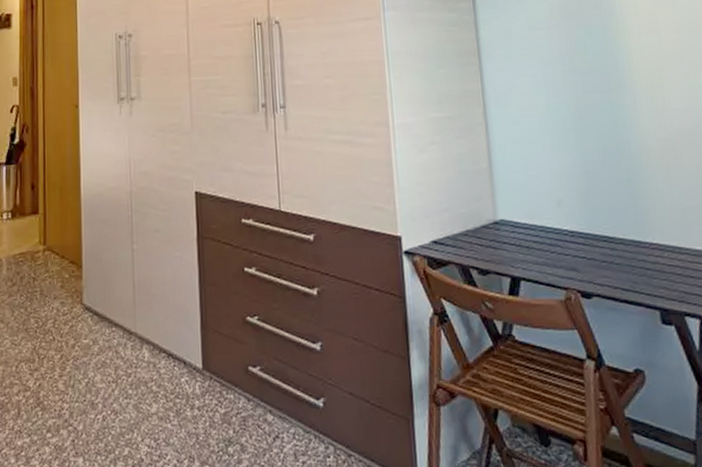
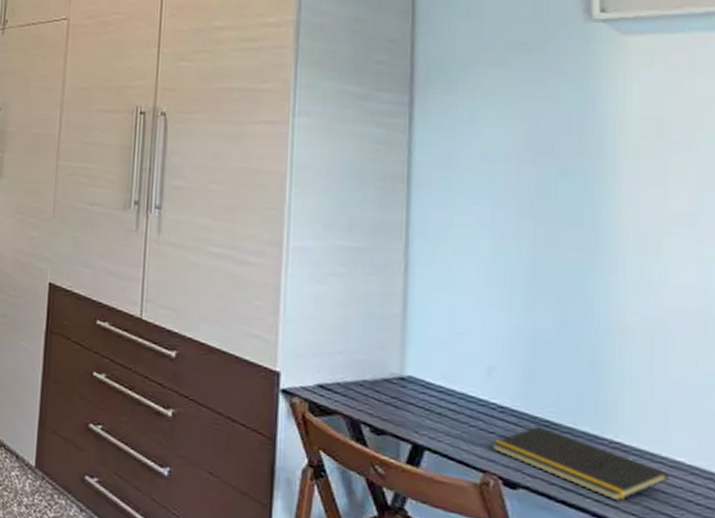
notepad: none [567,242,693,292] -> present [490,425,669,502]

